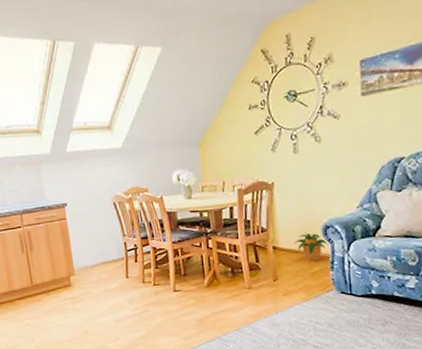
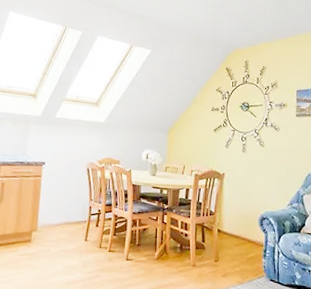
potted plant: present [294,233,329,261] -> none [236,221,263,248]

